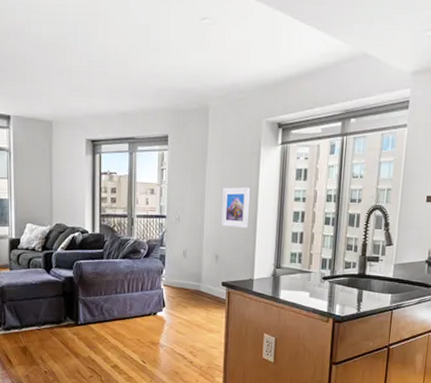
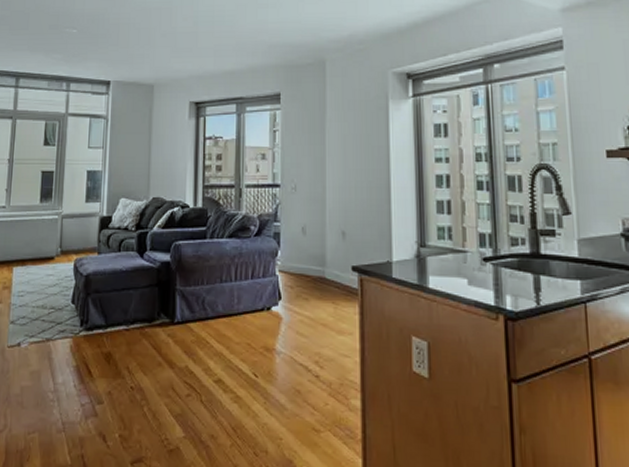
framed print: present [221,186,250,228] -> none [347,147,380,197]

